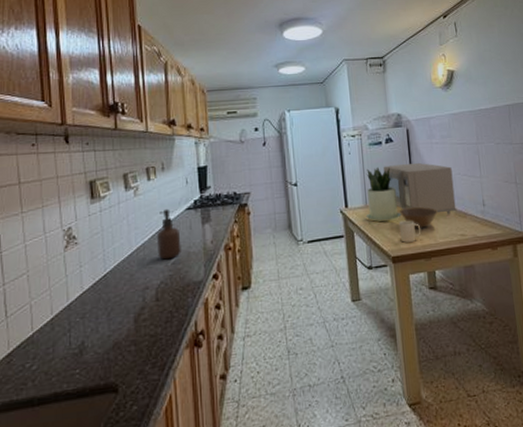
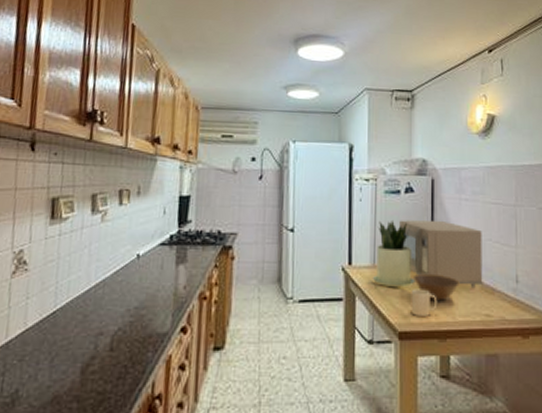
soap dispenser: present [157,208,181,260] -> none [119,241,149,302]

